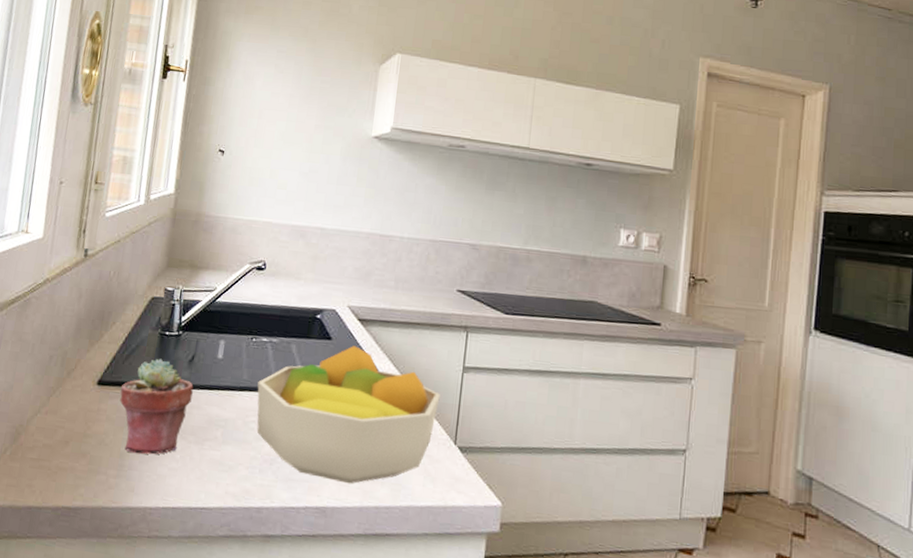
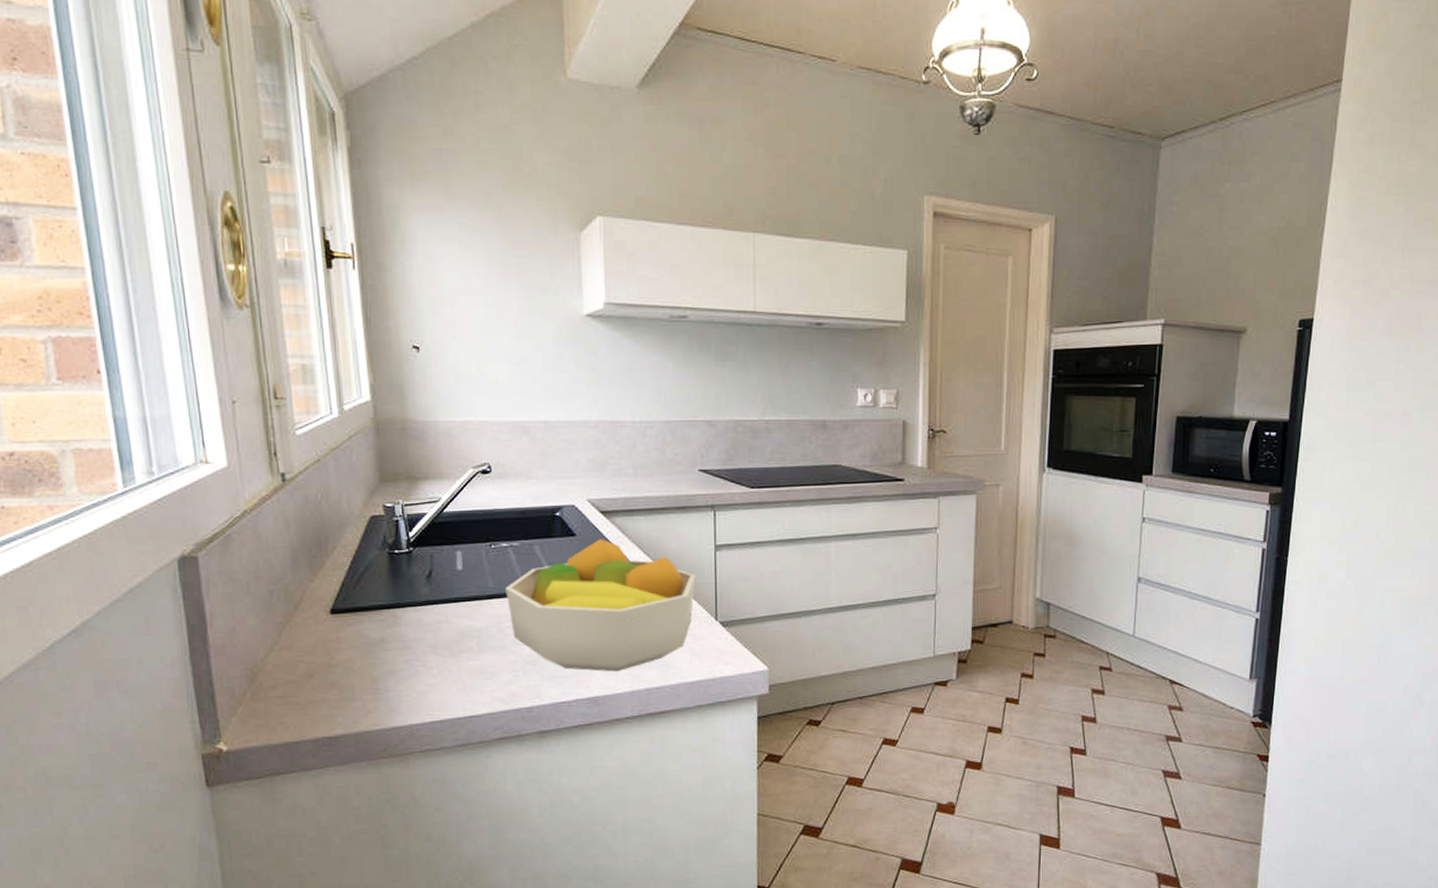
potted succulent: present [119,358,194,455] -> none [357,578,439,676]

